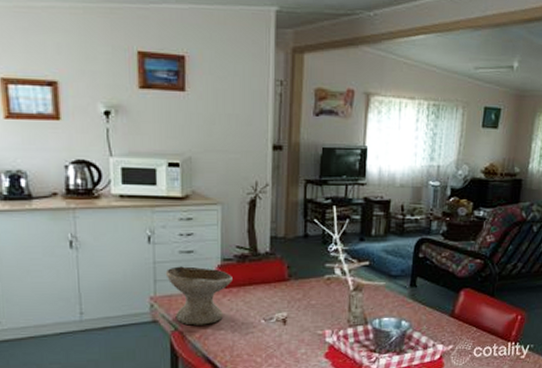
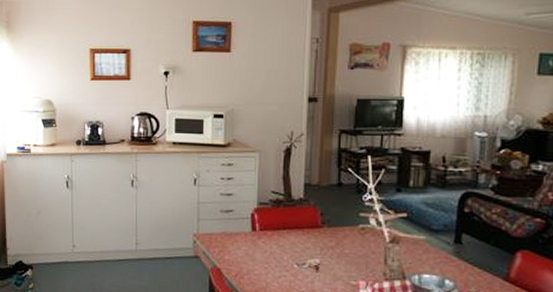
bowl: present [165,266,233,326] -> none [207,207,267,265]

